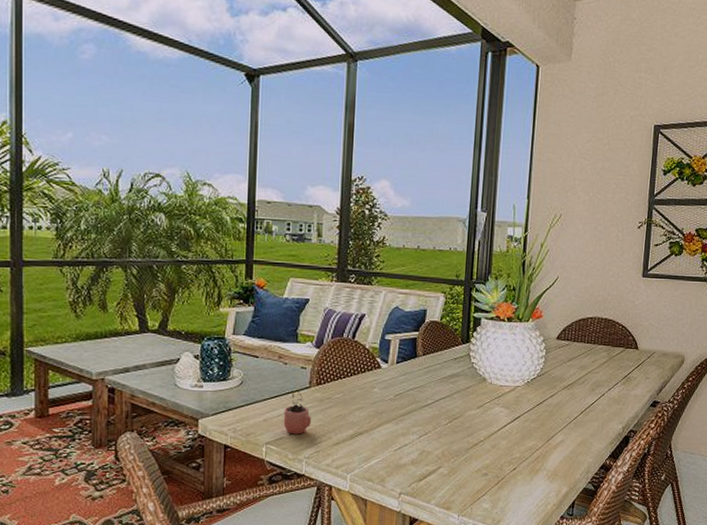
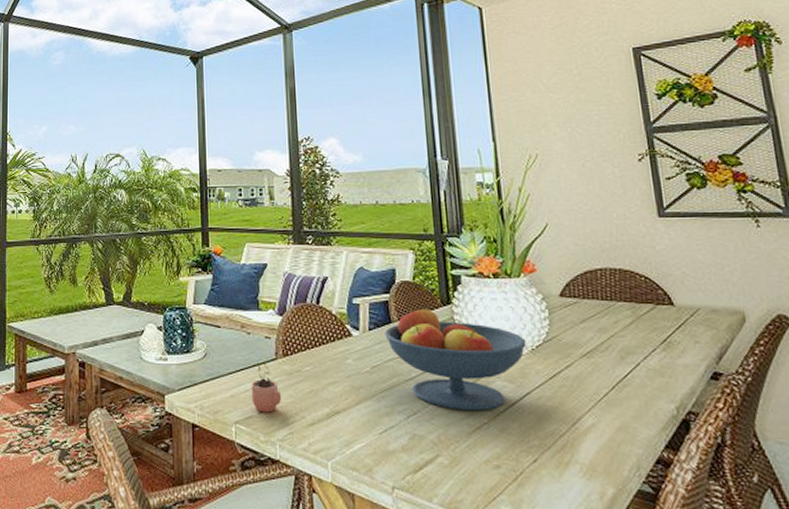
fruit bowl: none [410,345,524,431] -> present [384,308,527,411]

